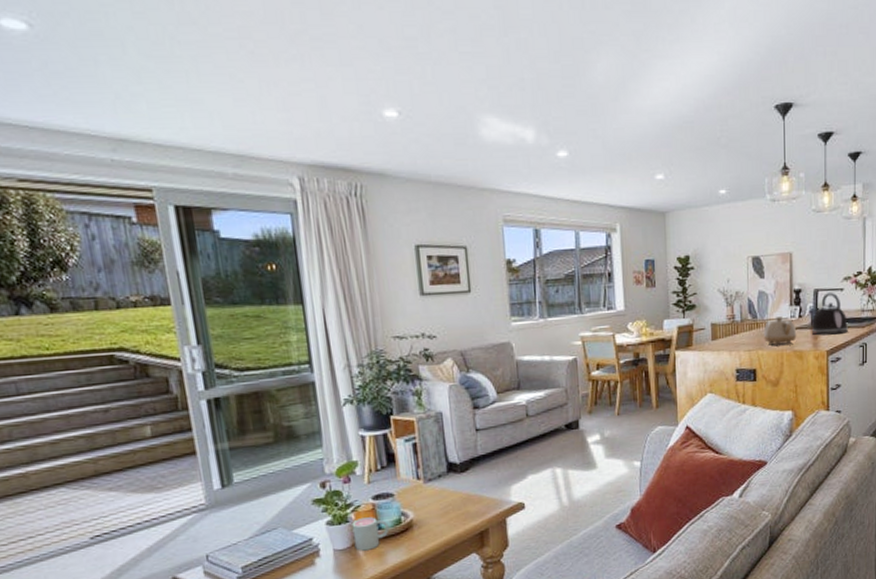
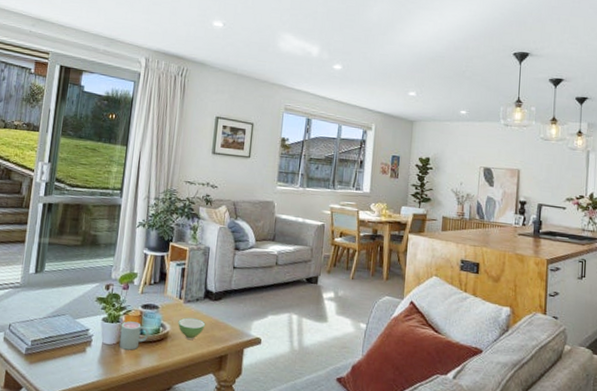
bowl: none [422,497,456,523] -> present [178,317,206,341]
teapot: present [763,315,797,346] -> none [488,220,520,248]
kettle: present [811,292,849,336] -> none [533,208,570,248]

